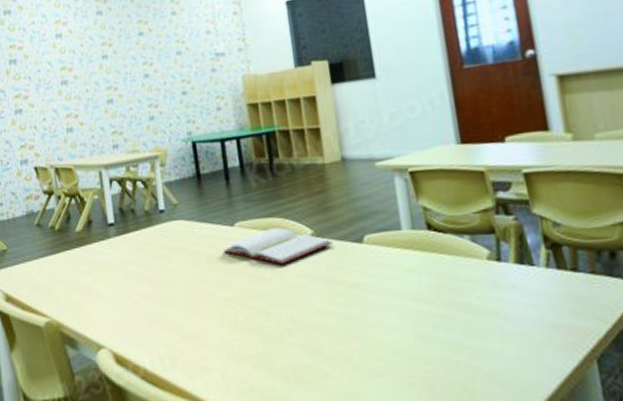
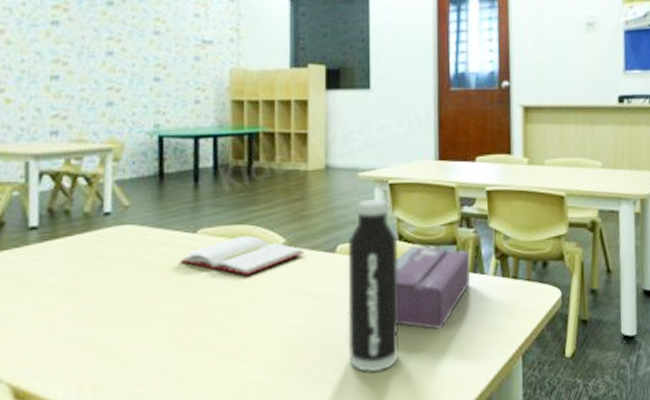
water bottle: none [374,188,445,364] -> present [347,199,400,372]
tissue box: none [427,234,518,326] -> present [396,245,471,330]

